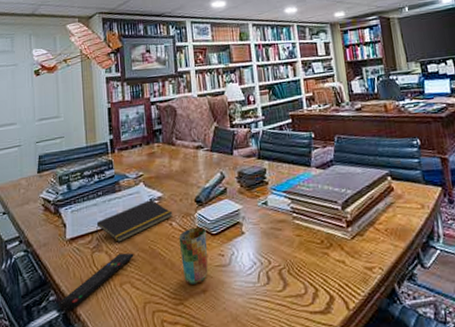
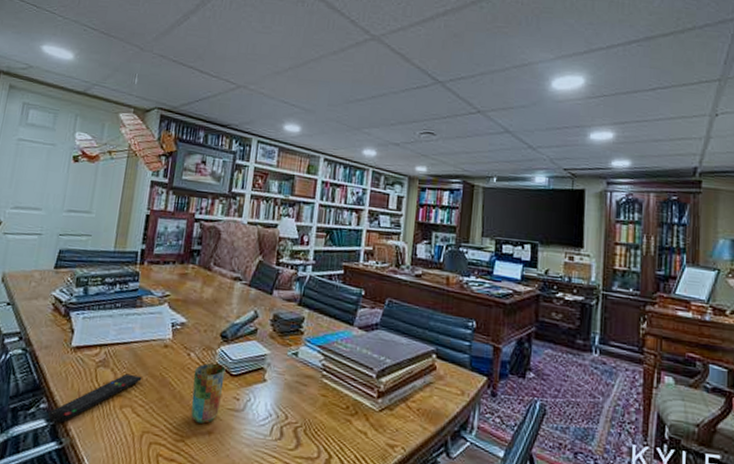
notepad: present [95,200,173,242] -> none [104,323,194,362]

